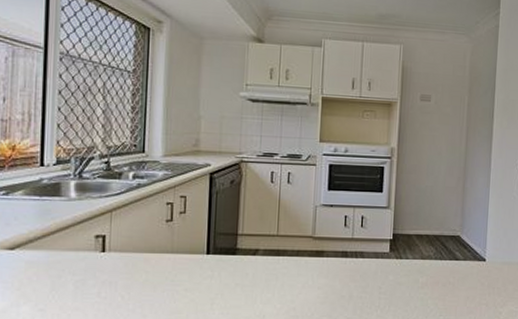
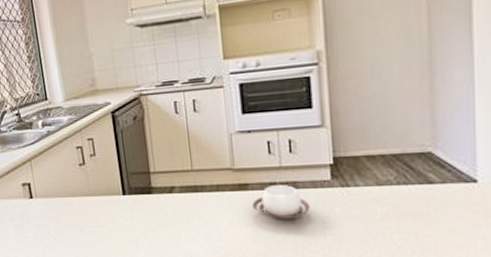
cup: none [325,254,371,284] -> present [252,185,311,219]

